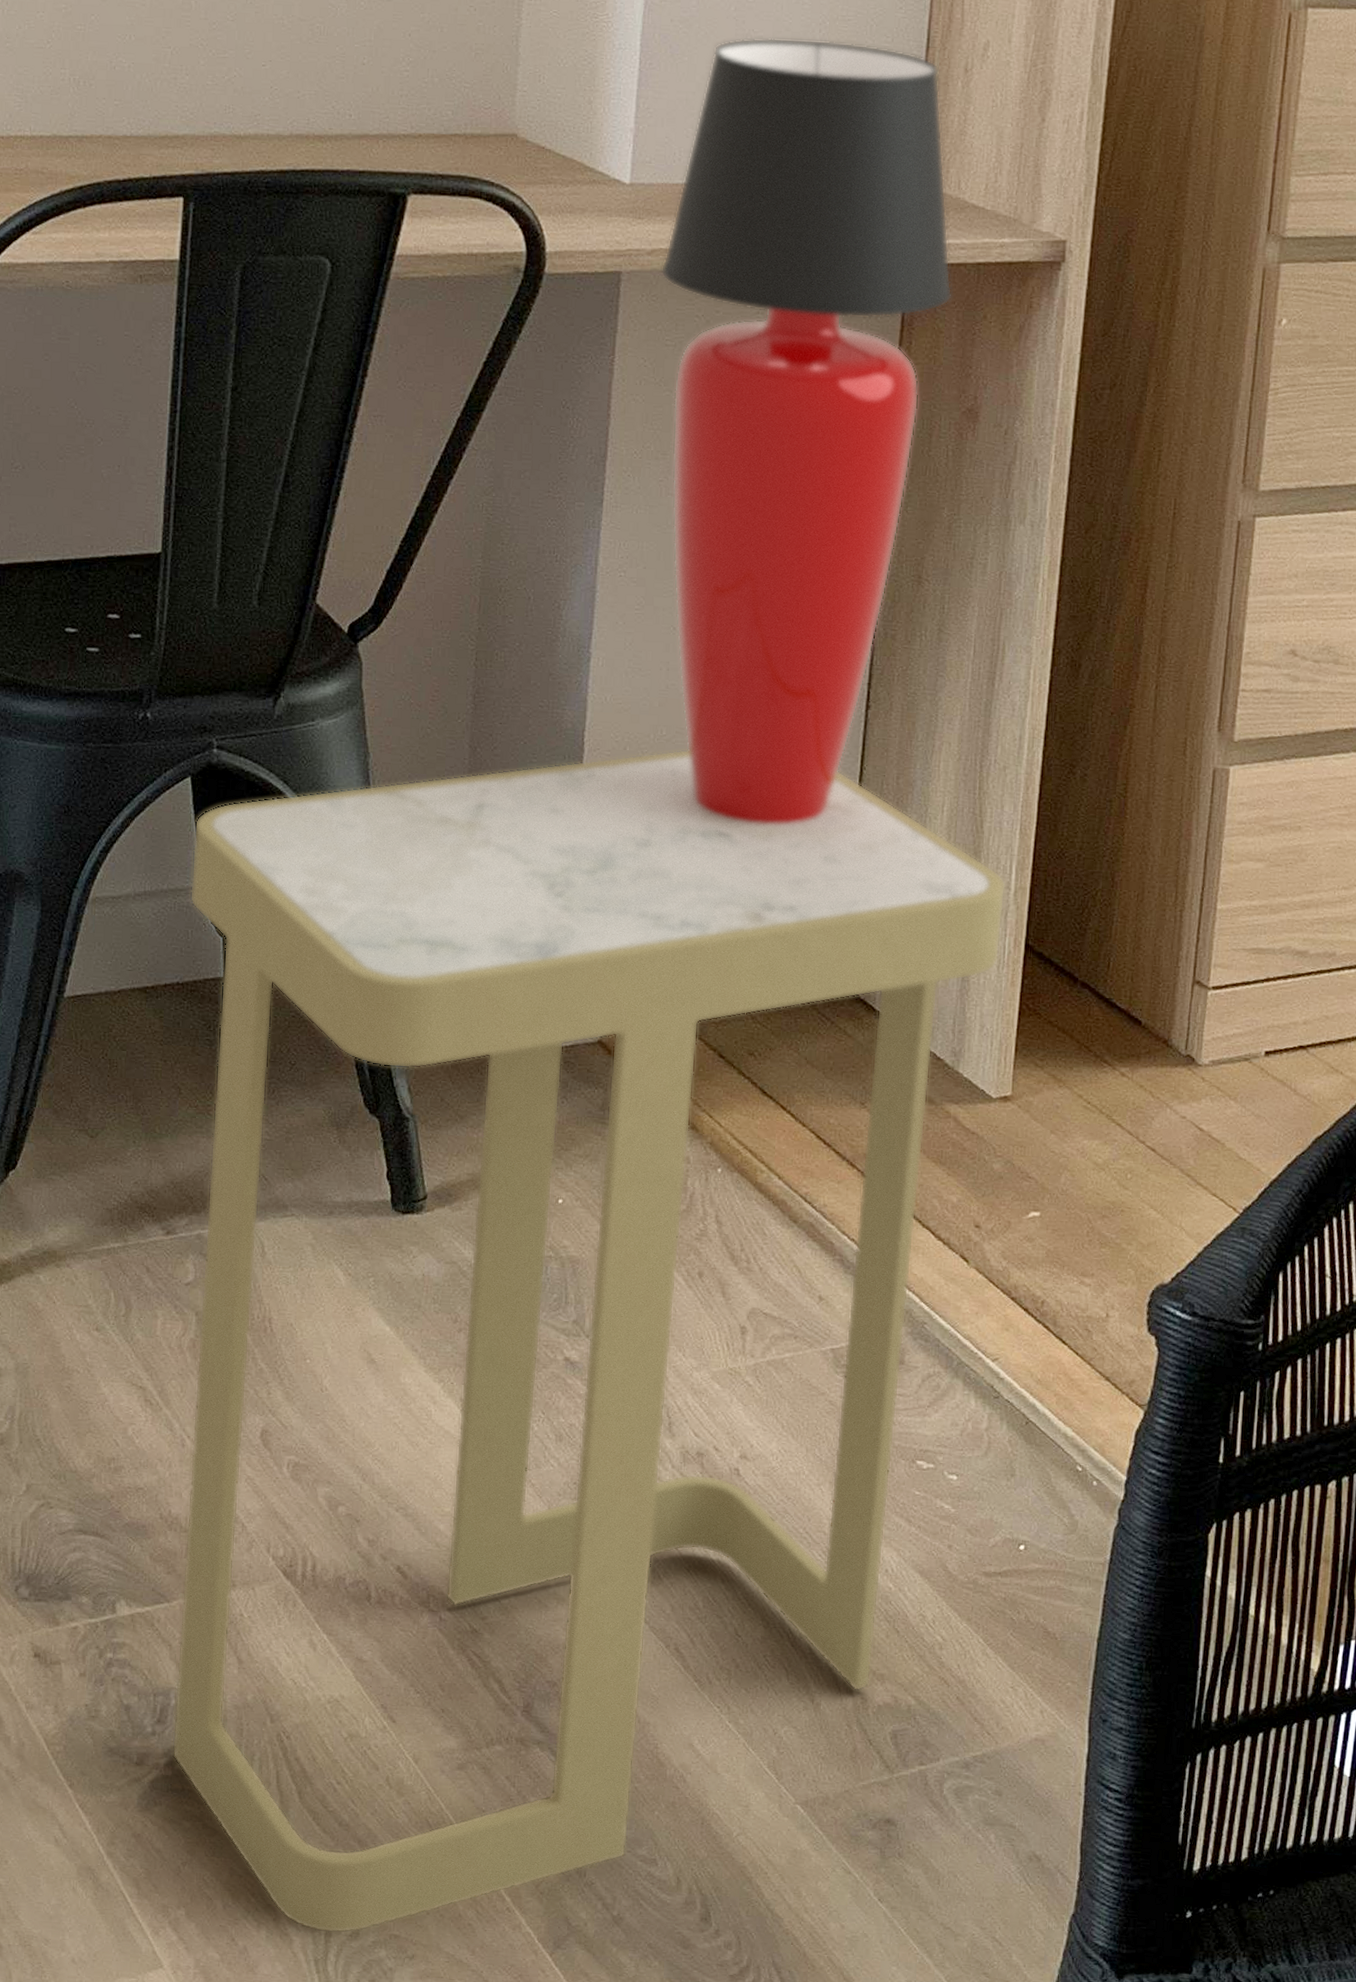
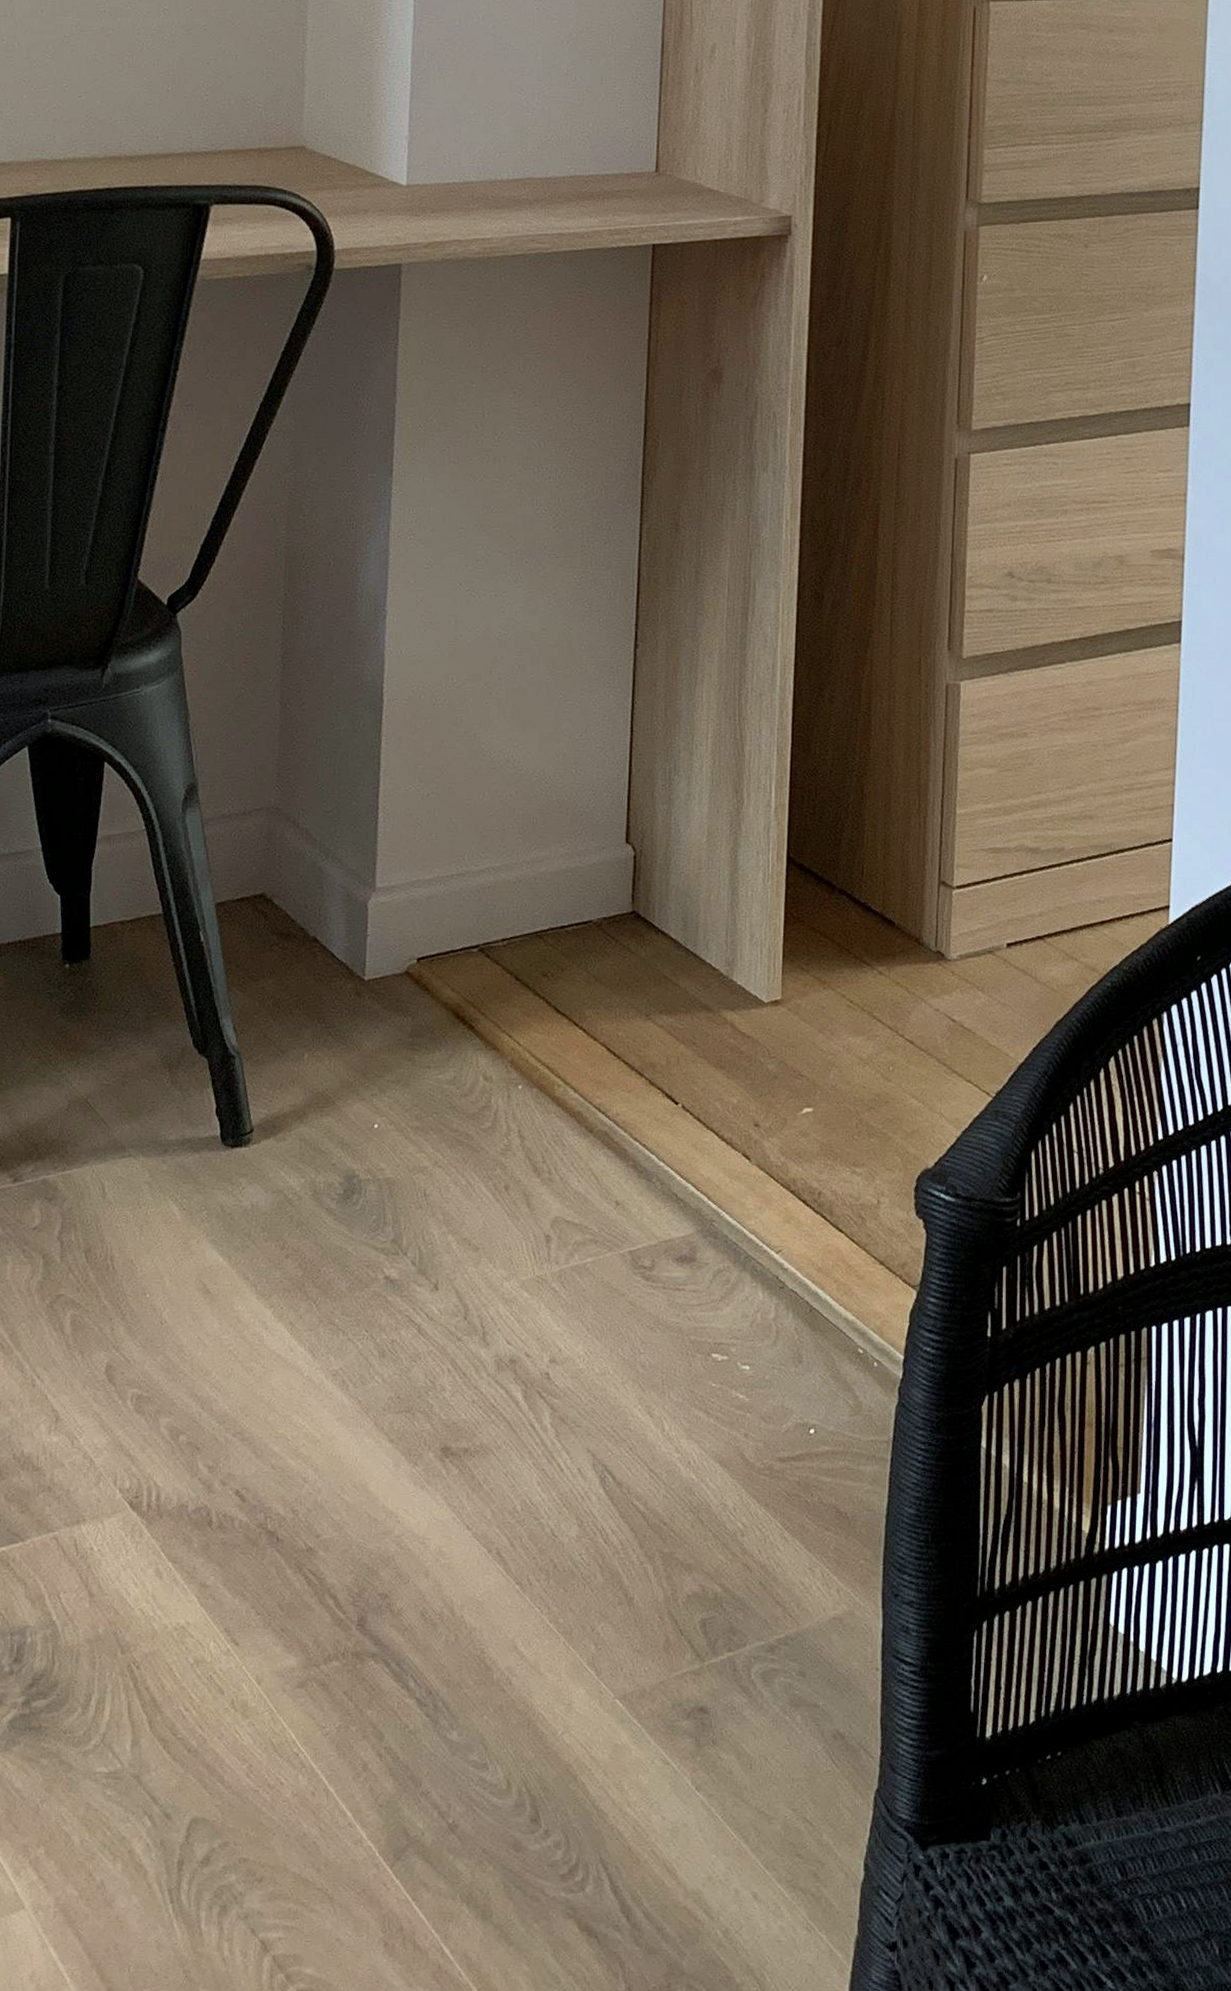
side table: present [172,749,1006,1934] -> none [29,694,767,1861]
table lamp: present [660,37,953,825] -> none [436,50,694,760]

